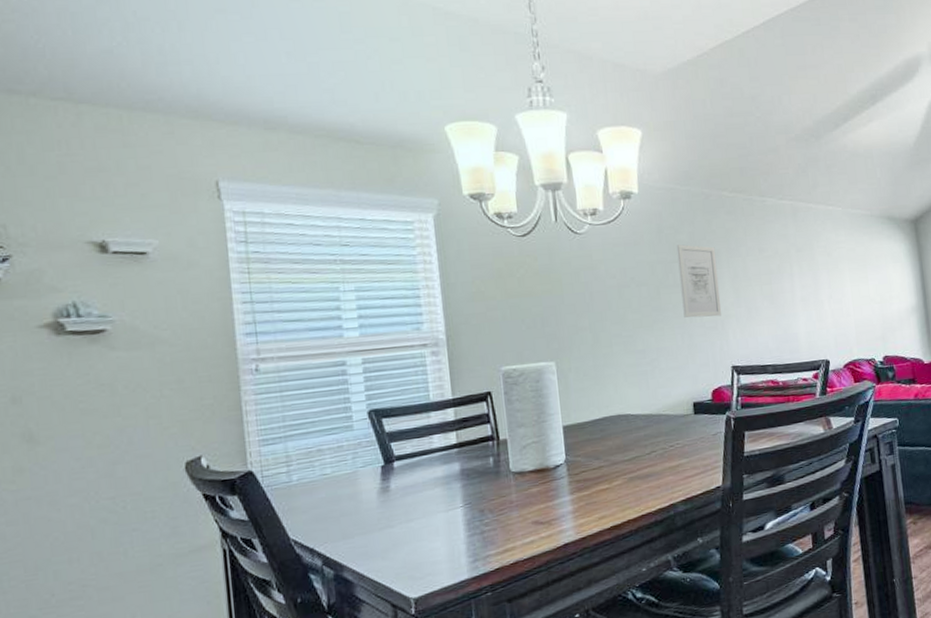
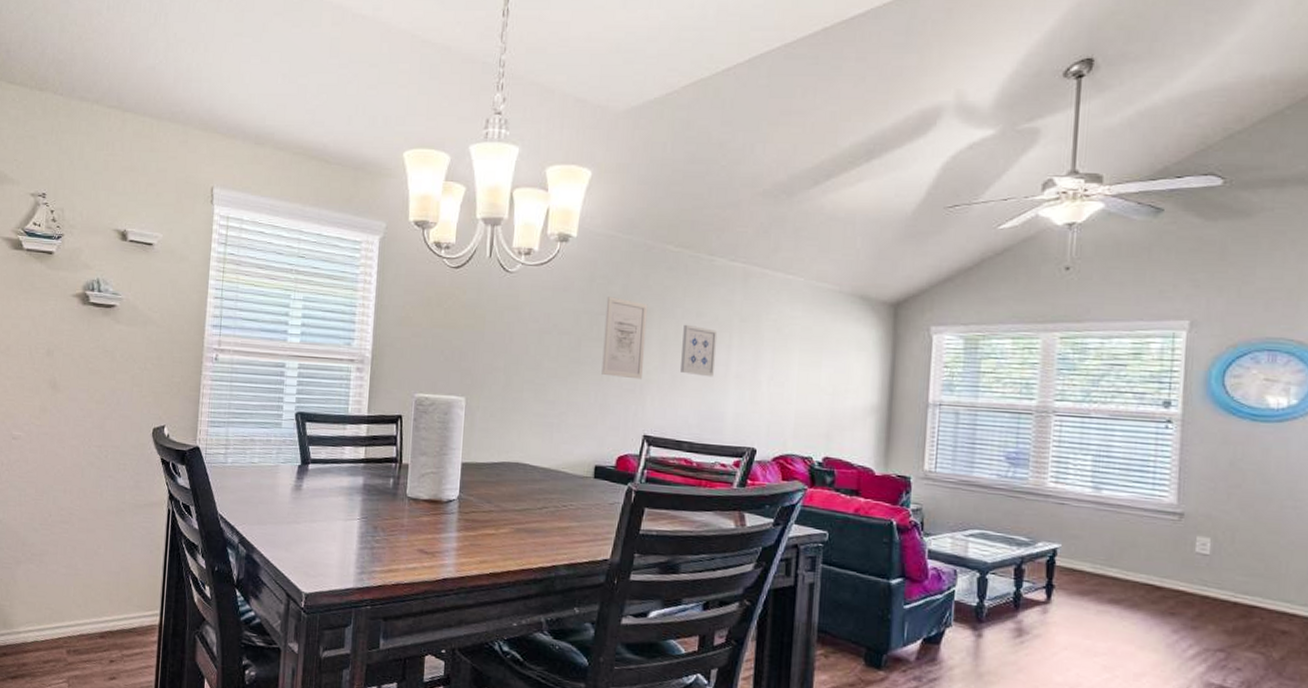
wall art: none [750,260,783,305] -> present [681,324,718,377]

